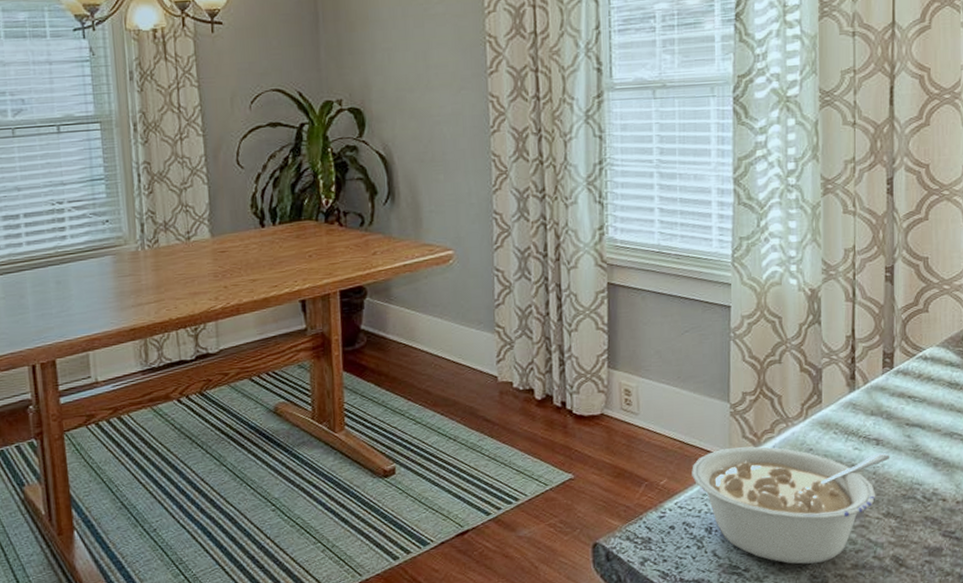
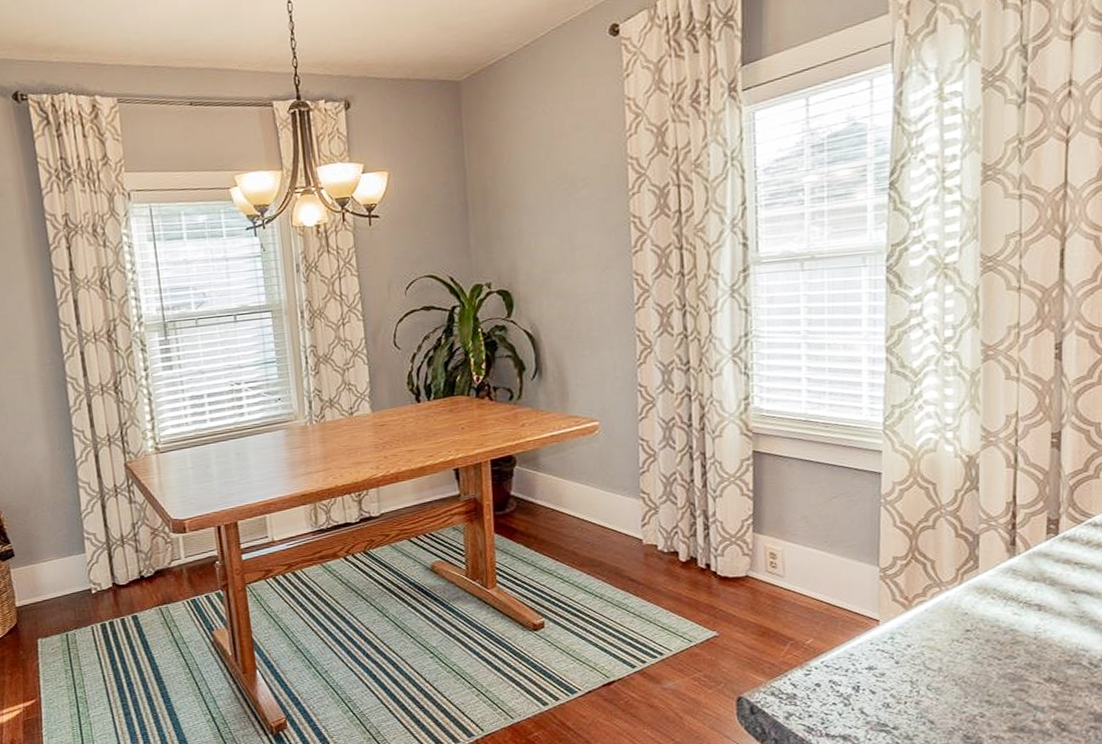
legume: present [692,446,890,564] -> none [839,609,1053,725]

